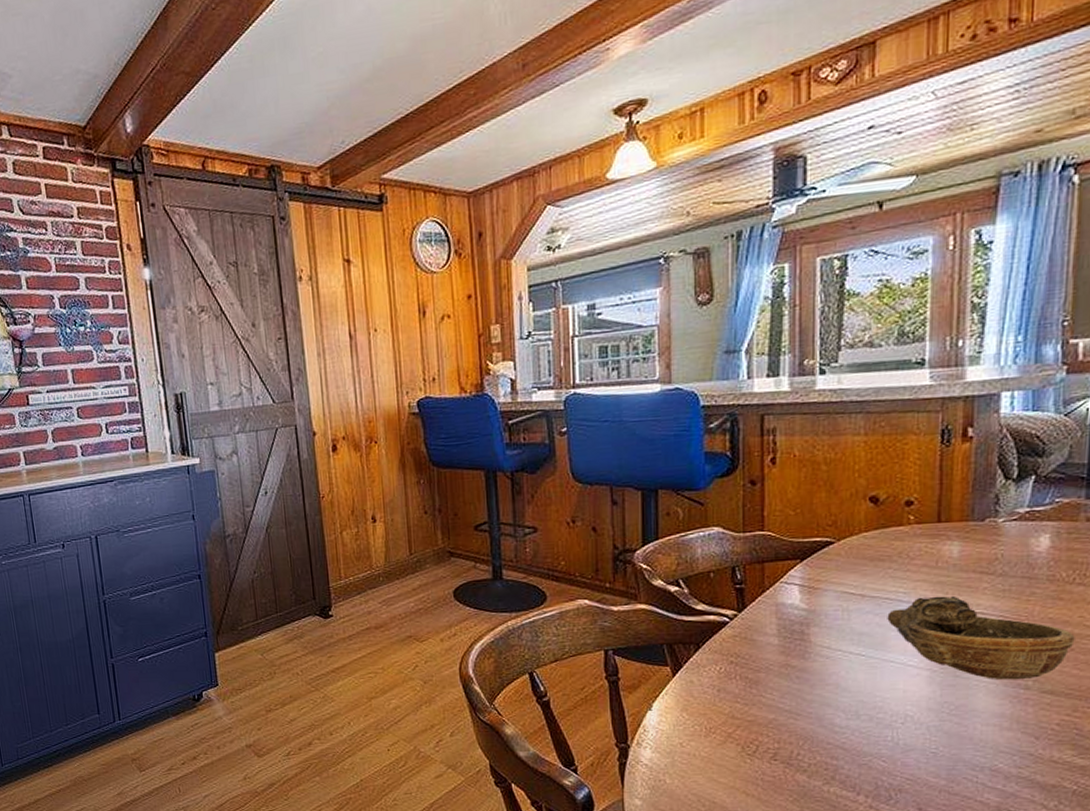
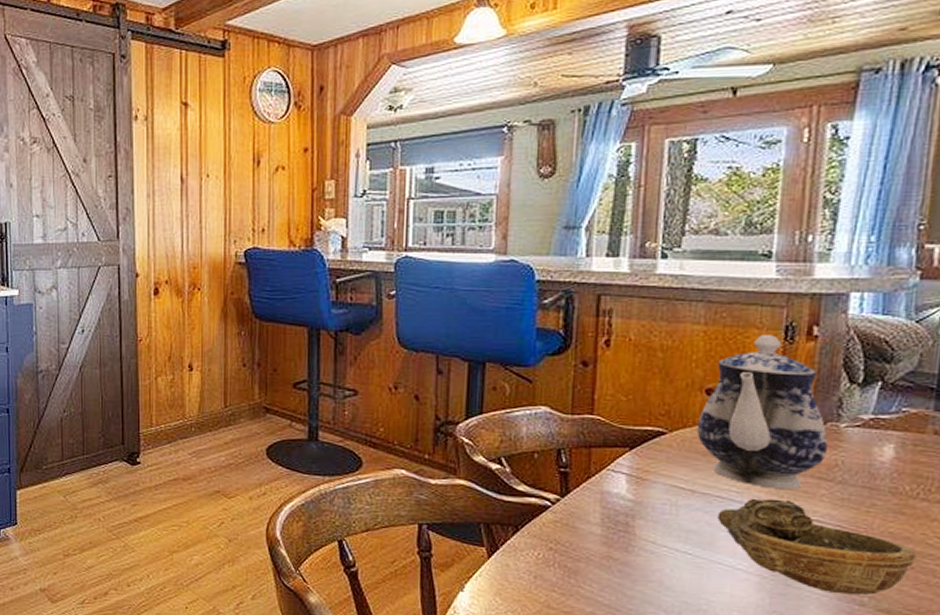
teapot: none [863,439,988,586] -> present [696,335,828,489]

